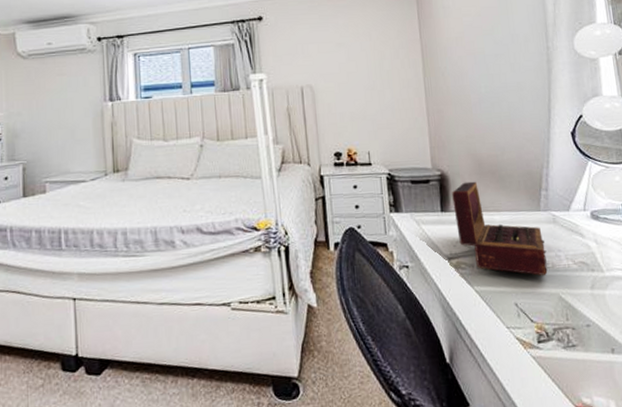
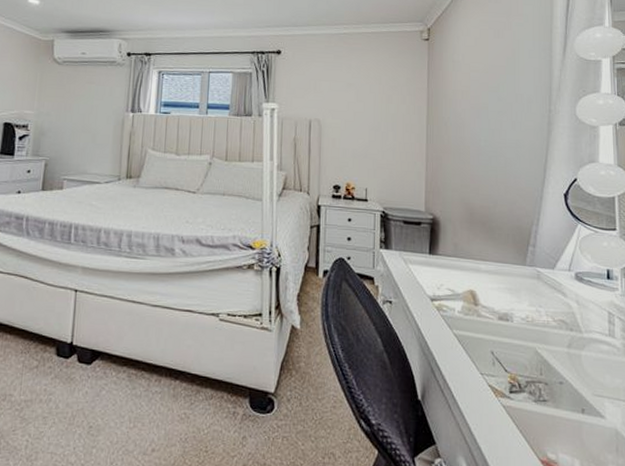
wooden box: present [452,181,548,276] -> none [441,228,528,328]

